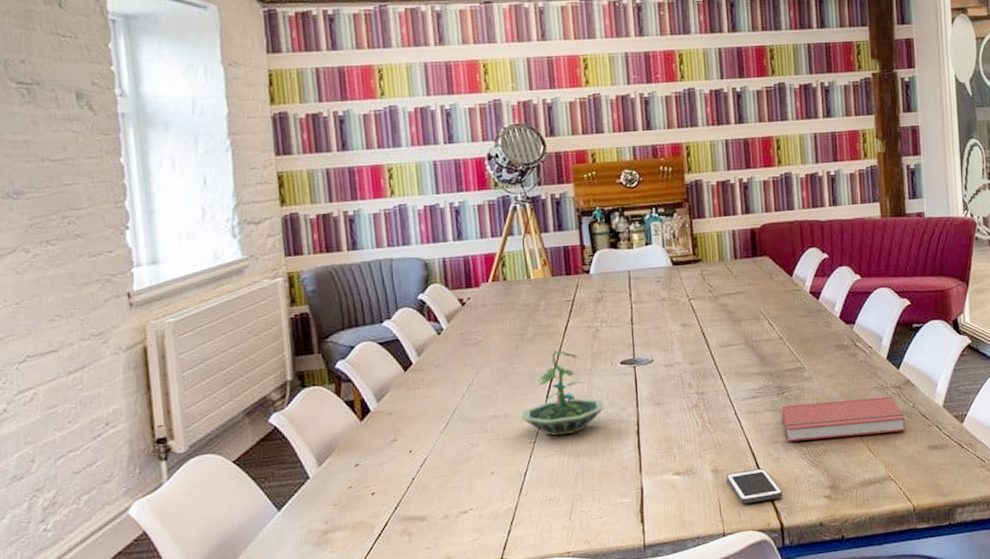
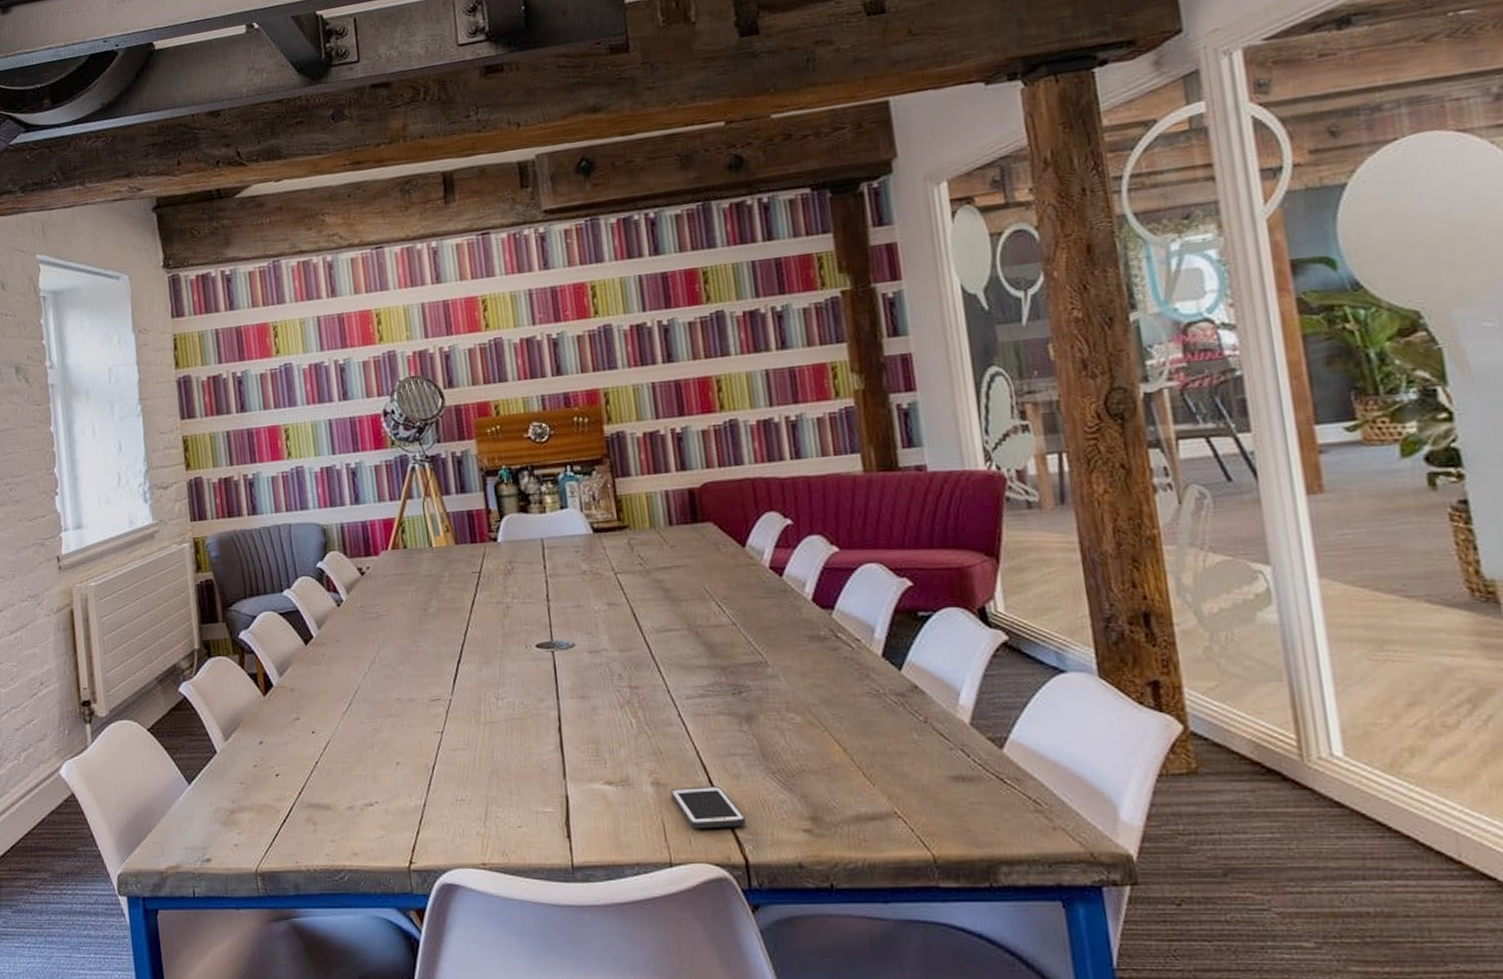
terrarium: present [522,351,605,437] -> none [427,629,520,727]
book: present [781,396,906,442] -> none [739,705,917,756]

